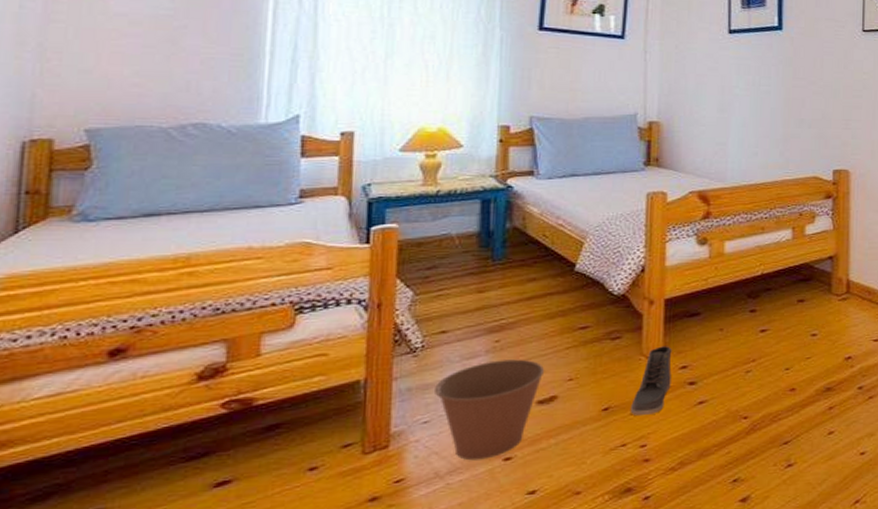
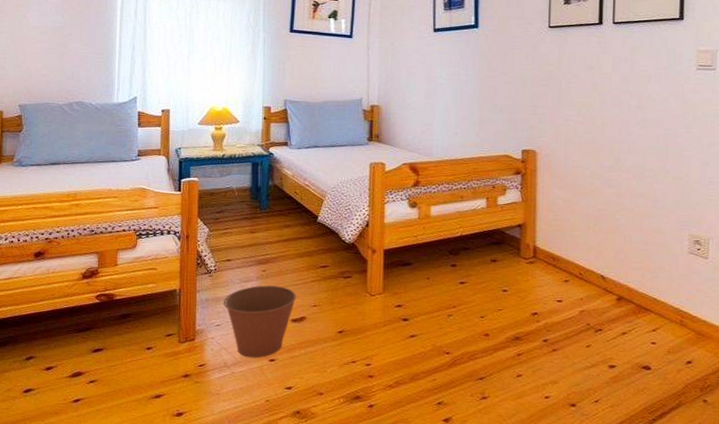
sneaker: present [631,346,672,416] -> none [359,287,390,341]

